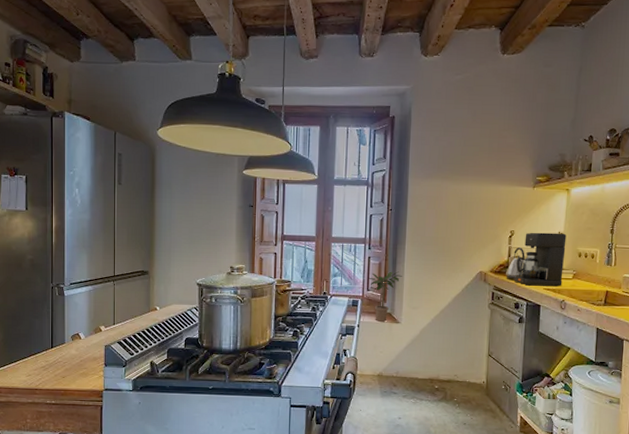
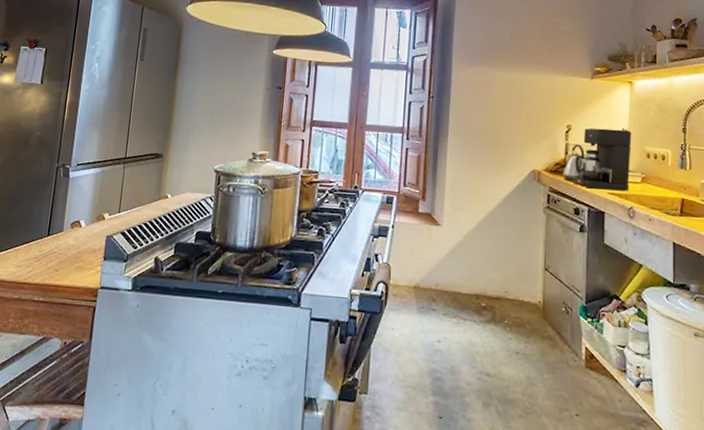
potted plant: present [369,271,402,322] -> none [406,165,444,223]

